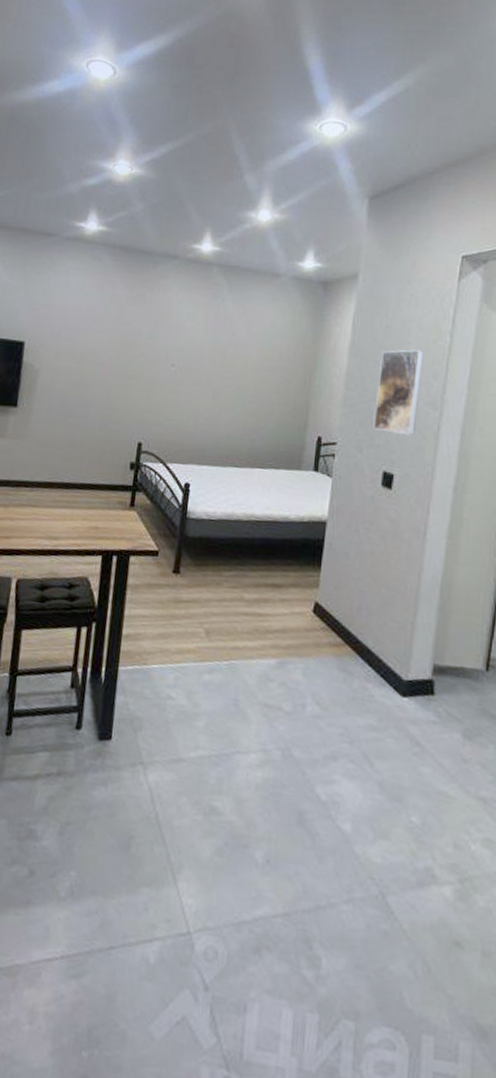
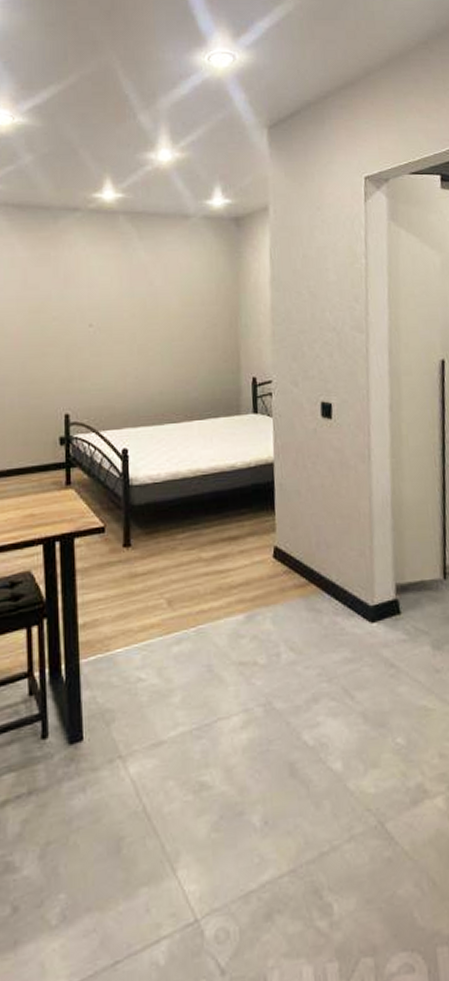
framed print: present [373,349,424,435] -> none [302,276,346,362]

